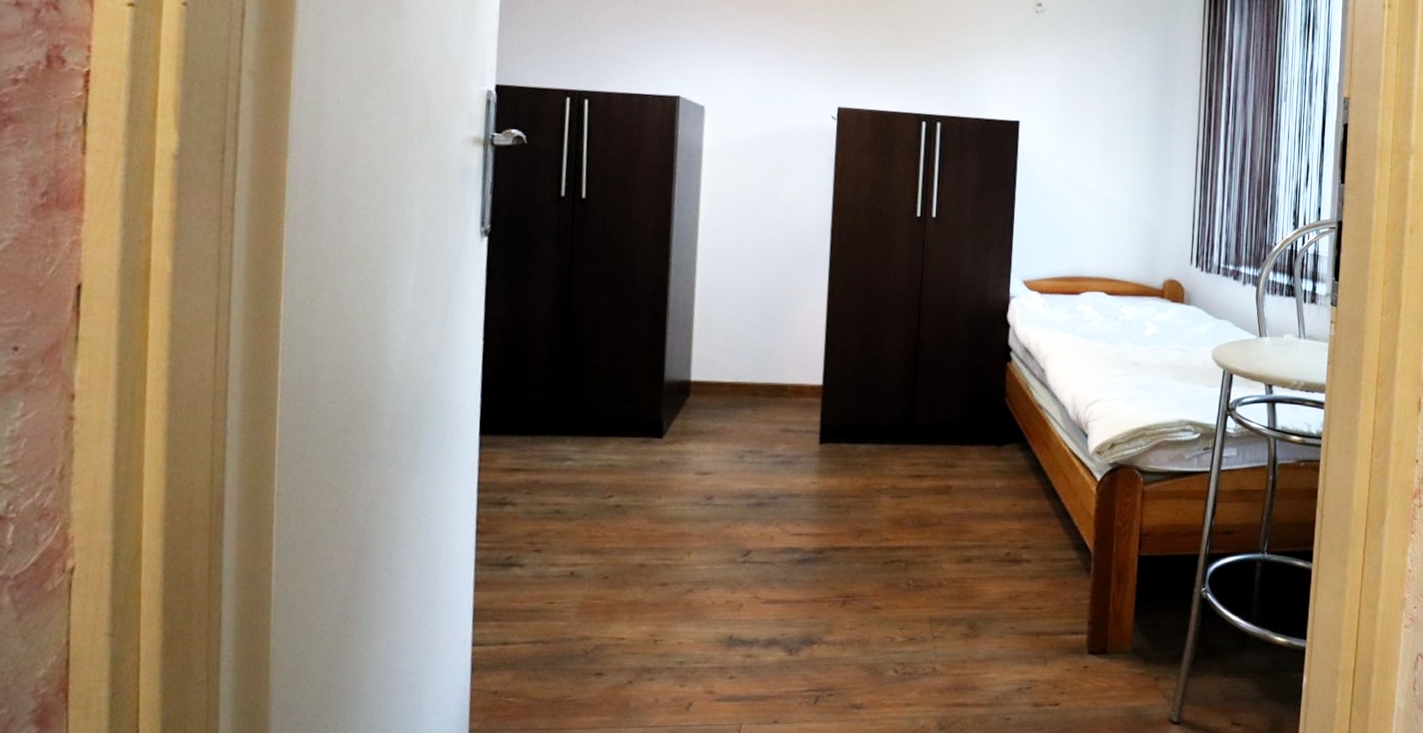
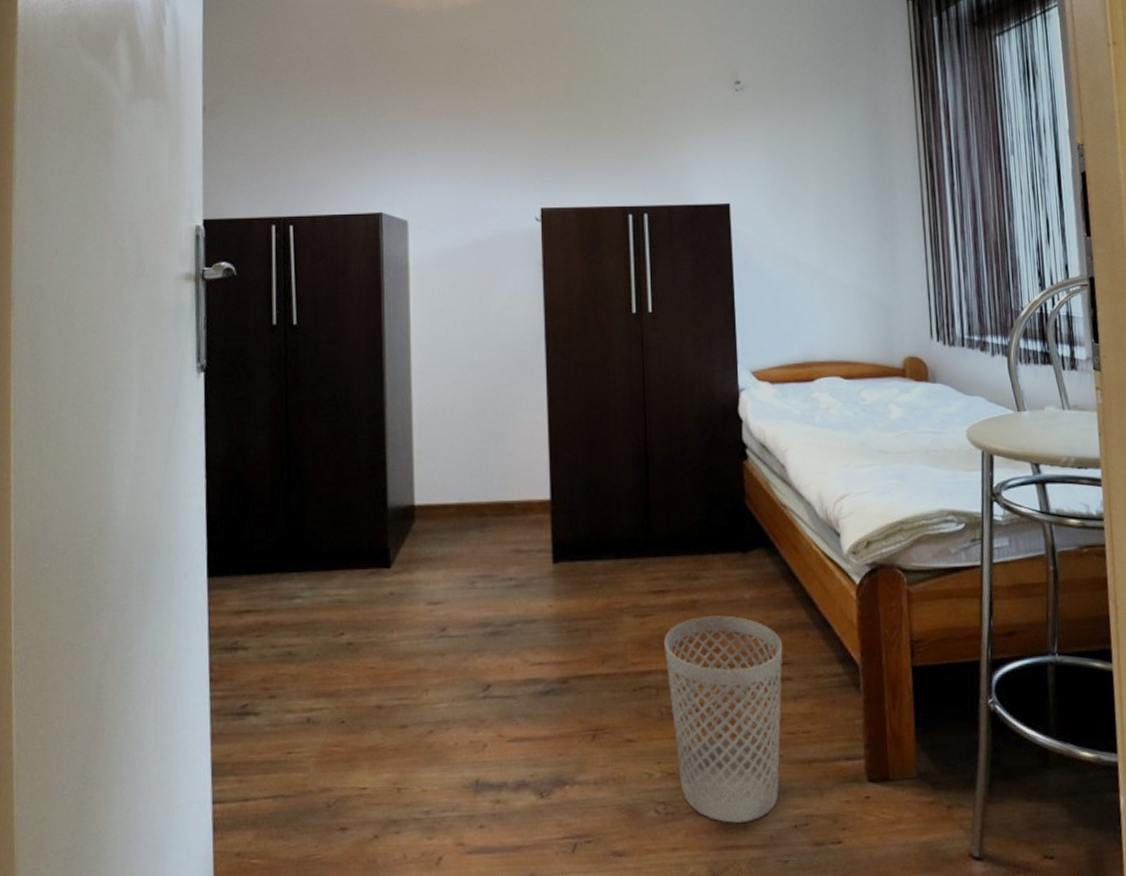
wastebasket: none [917,501,1025,684] -> present [664,615,783,823]

